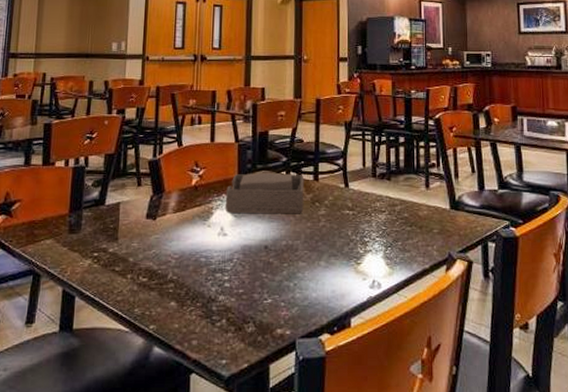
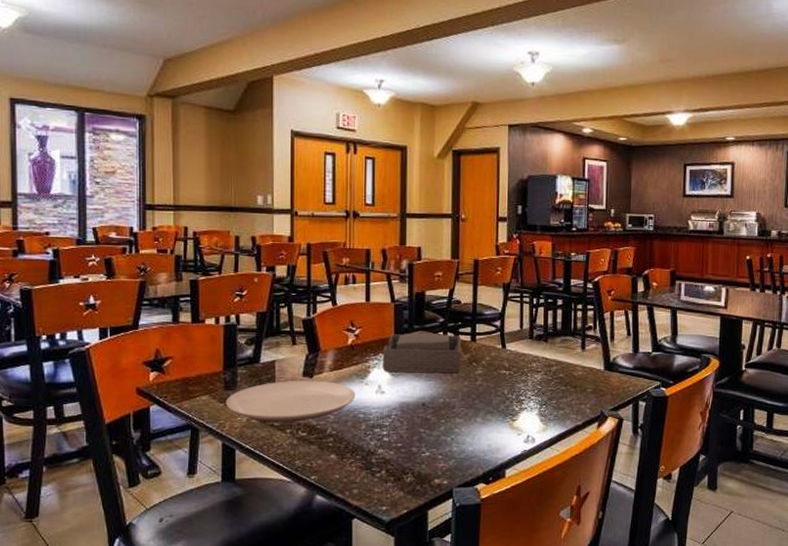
plate: none [69,222,198,267] -> present [225,380,356,422]

